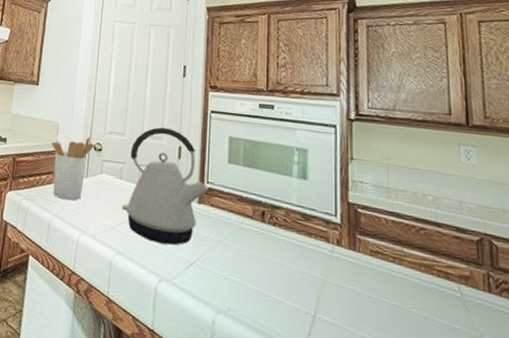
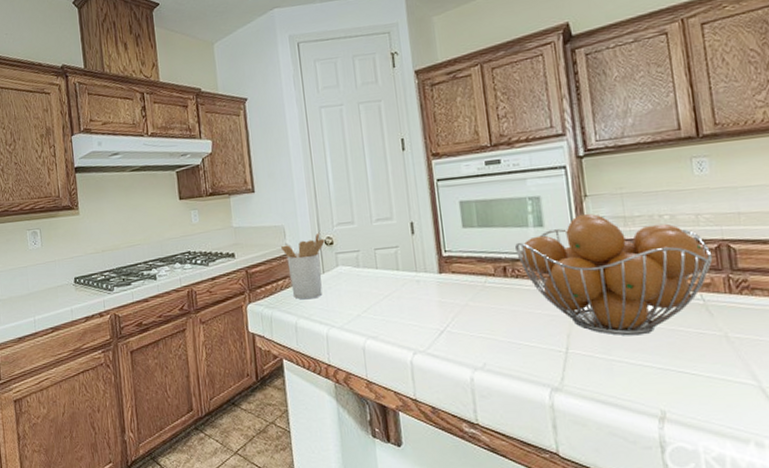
kettle: present [121,127,210,246] -> none [362,206,448,320]
fruit basket: none [276,175,474,316] -> present [514,213,713,336]

